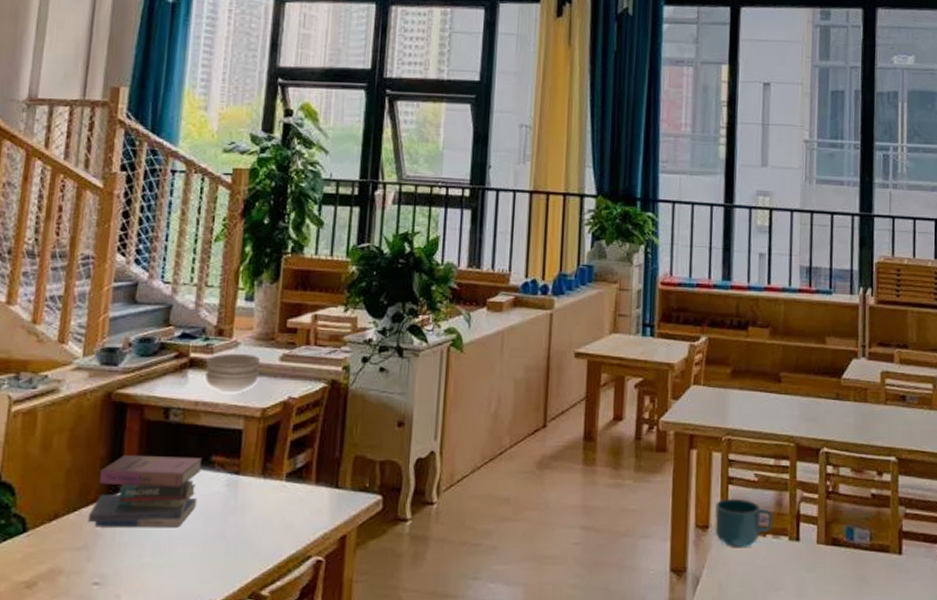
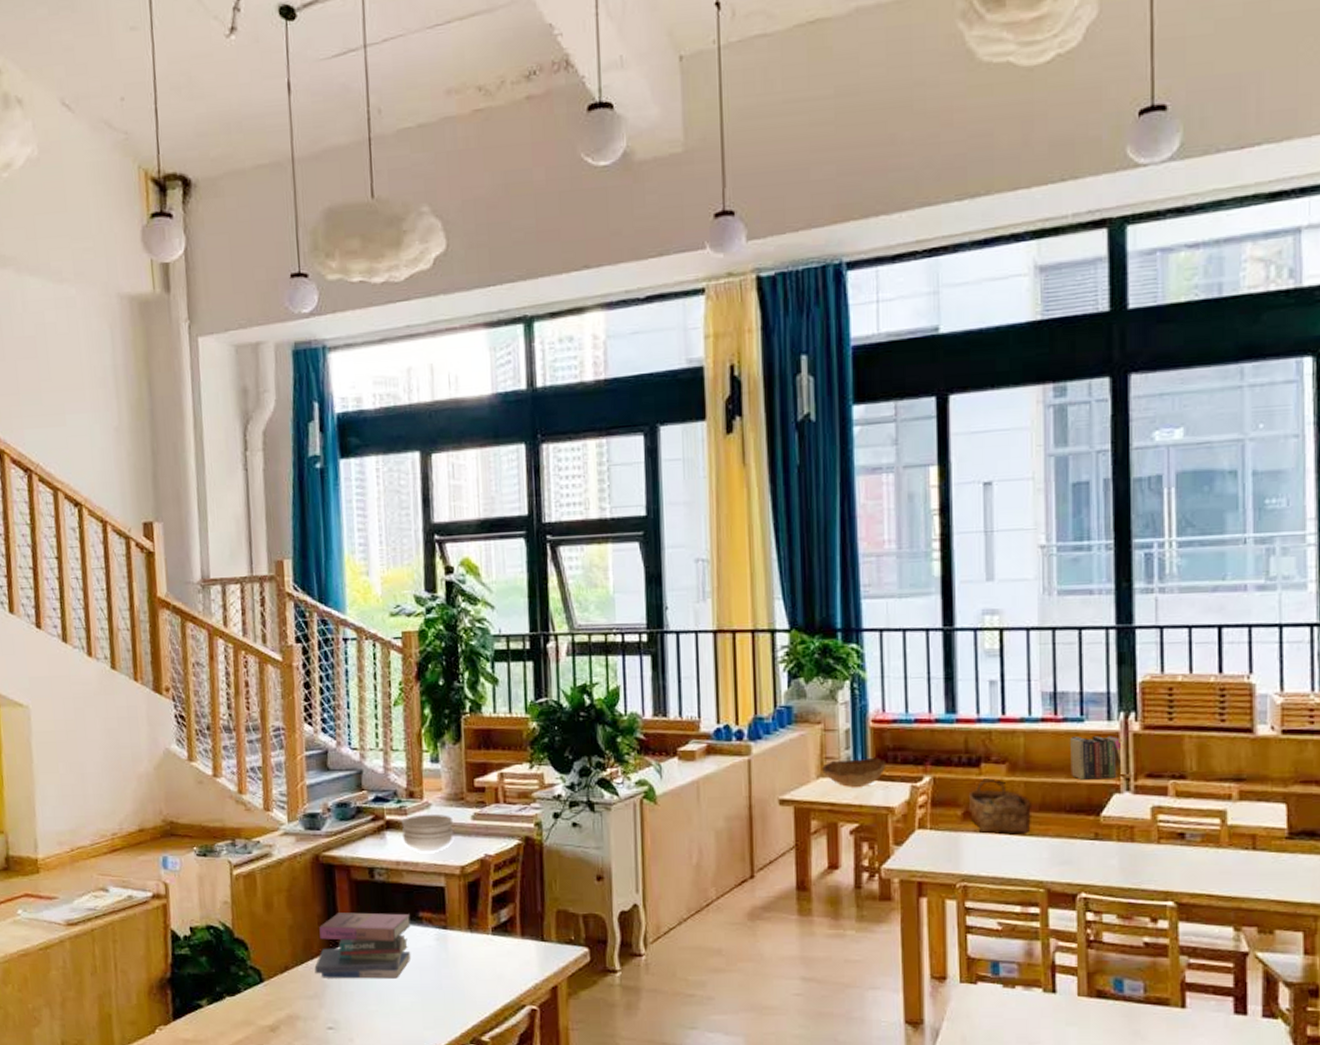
wooden bowl: none [615,316,670,343] -> present [822,757,886,787]
cup: present [714,498,773,547] -> none [952,948,1023,999]
woven basket: none [736,341,787,392] -> present [968,778,1031,834]
books: none [820,307,867,346] -> present [1070,736,1132,780]

